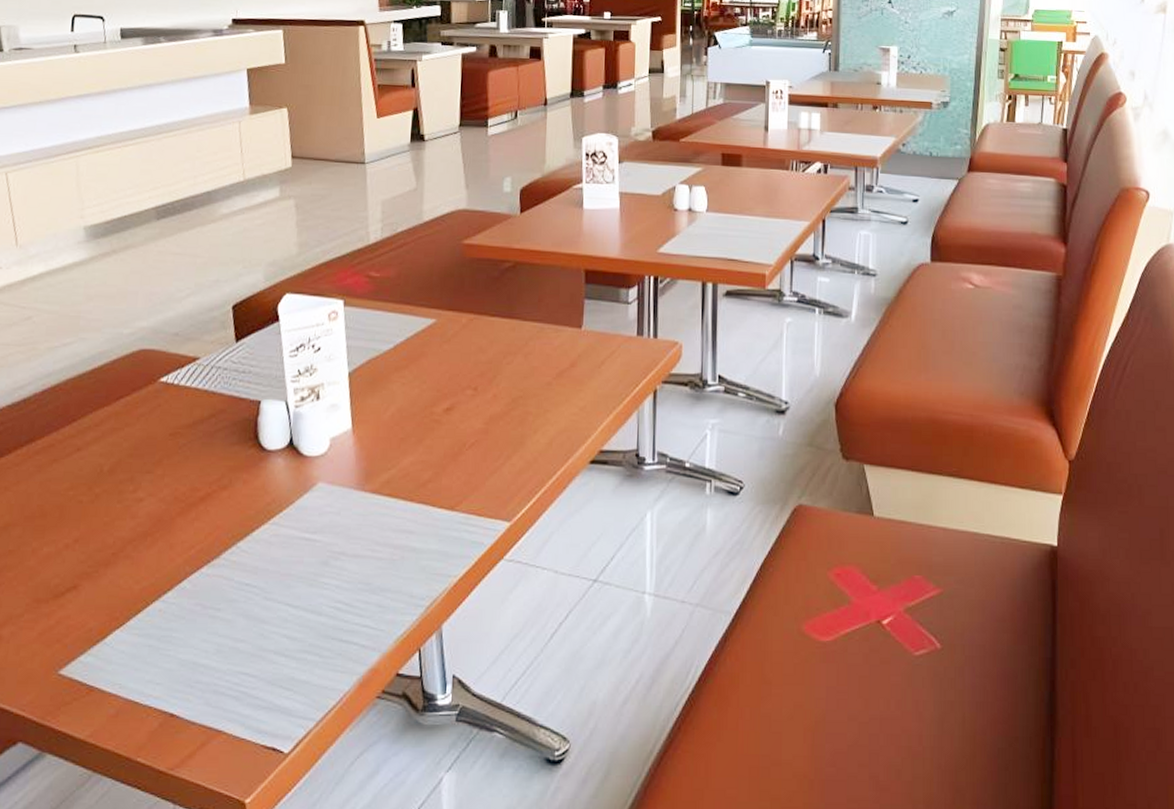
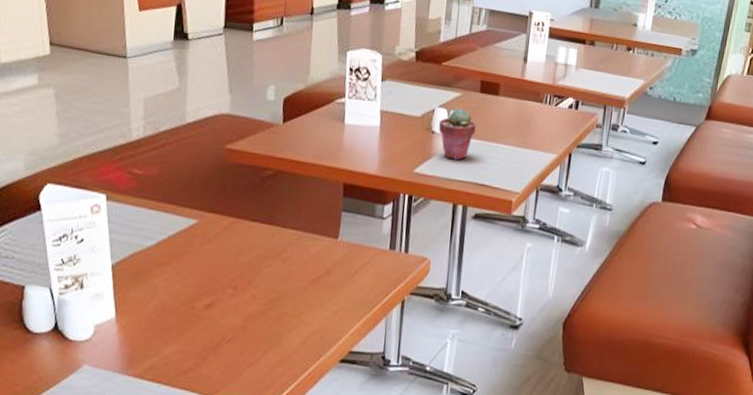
potted succulent: none [680,183,720,236] -> present [438,108,476,161]

